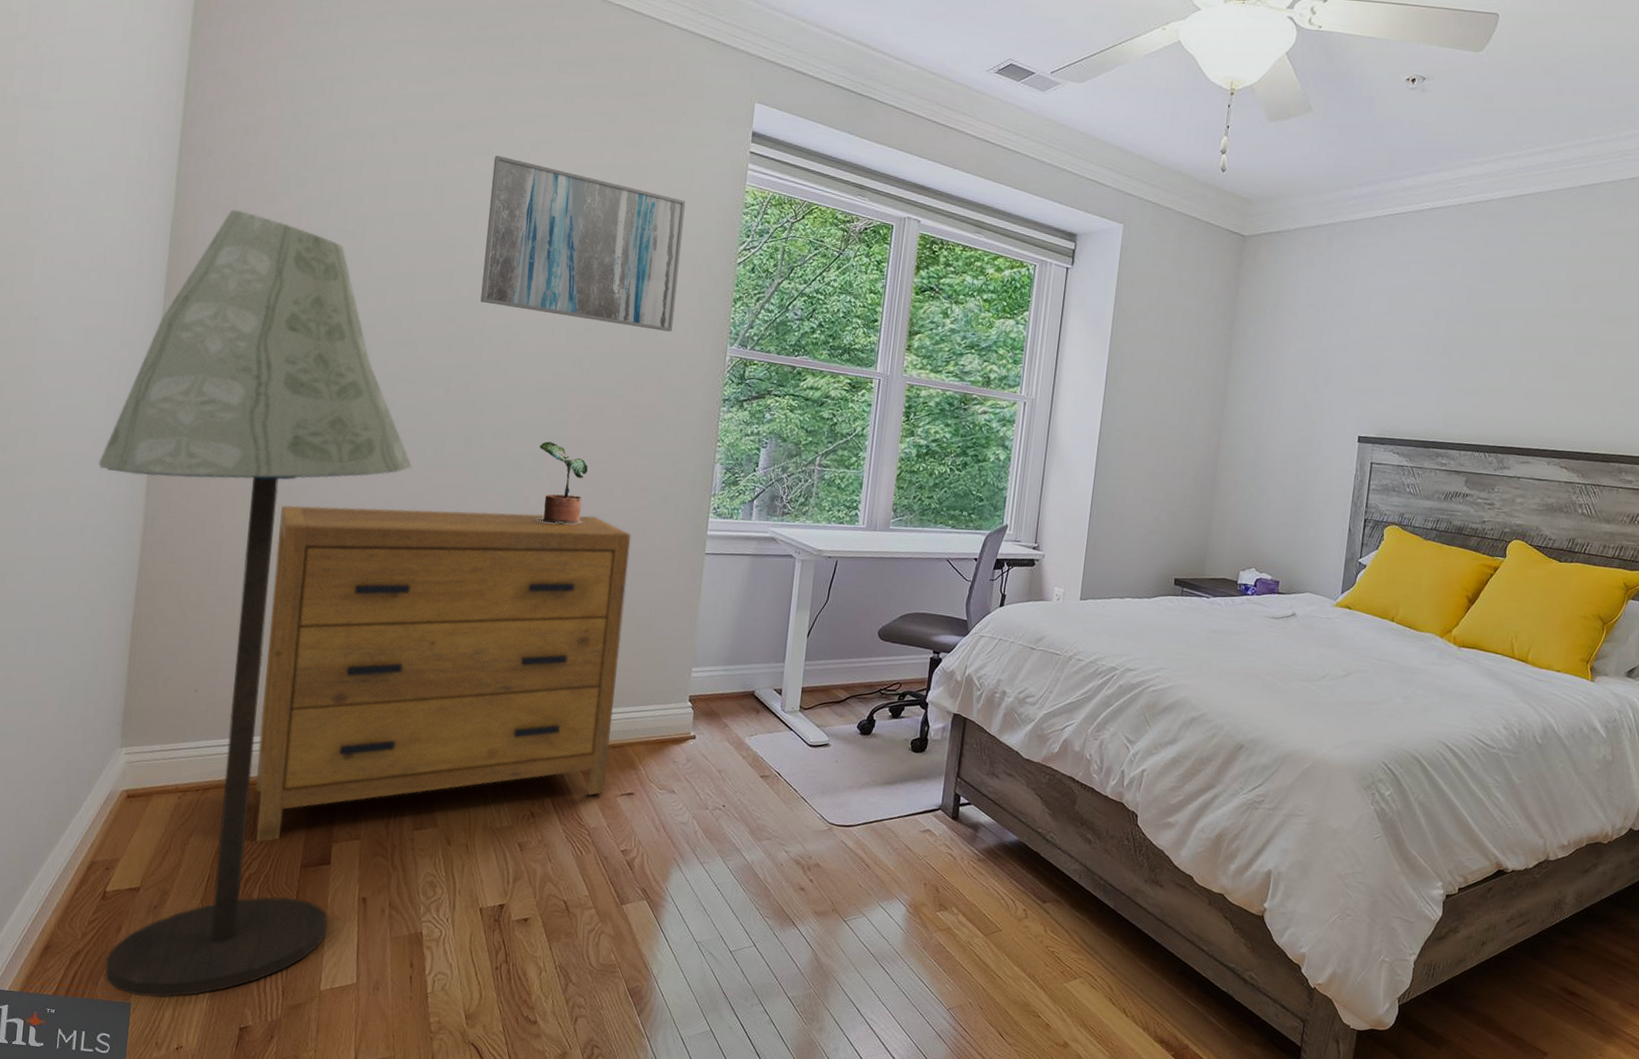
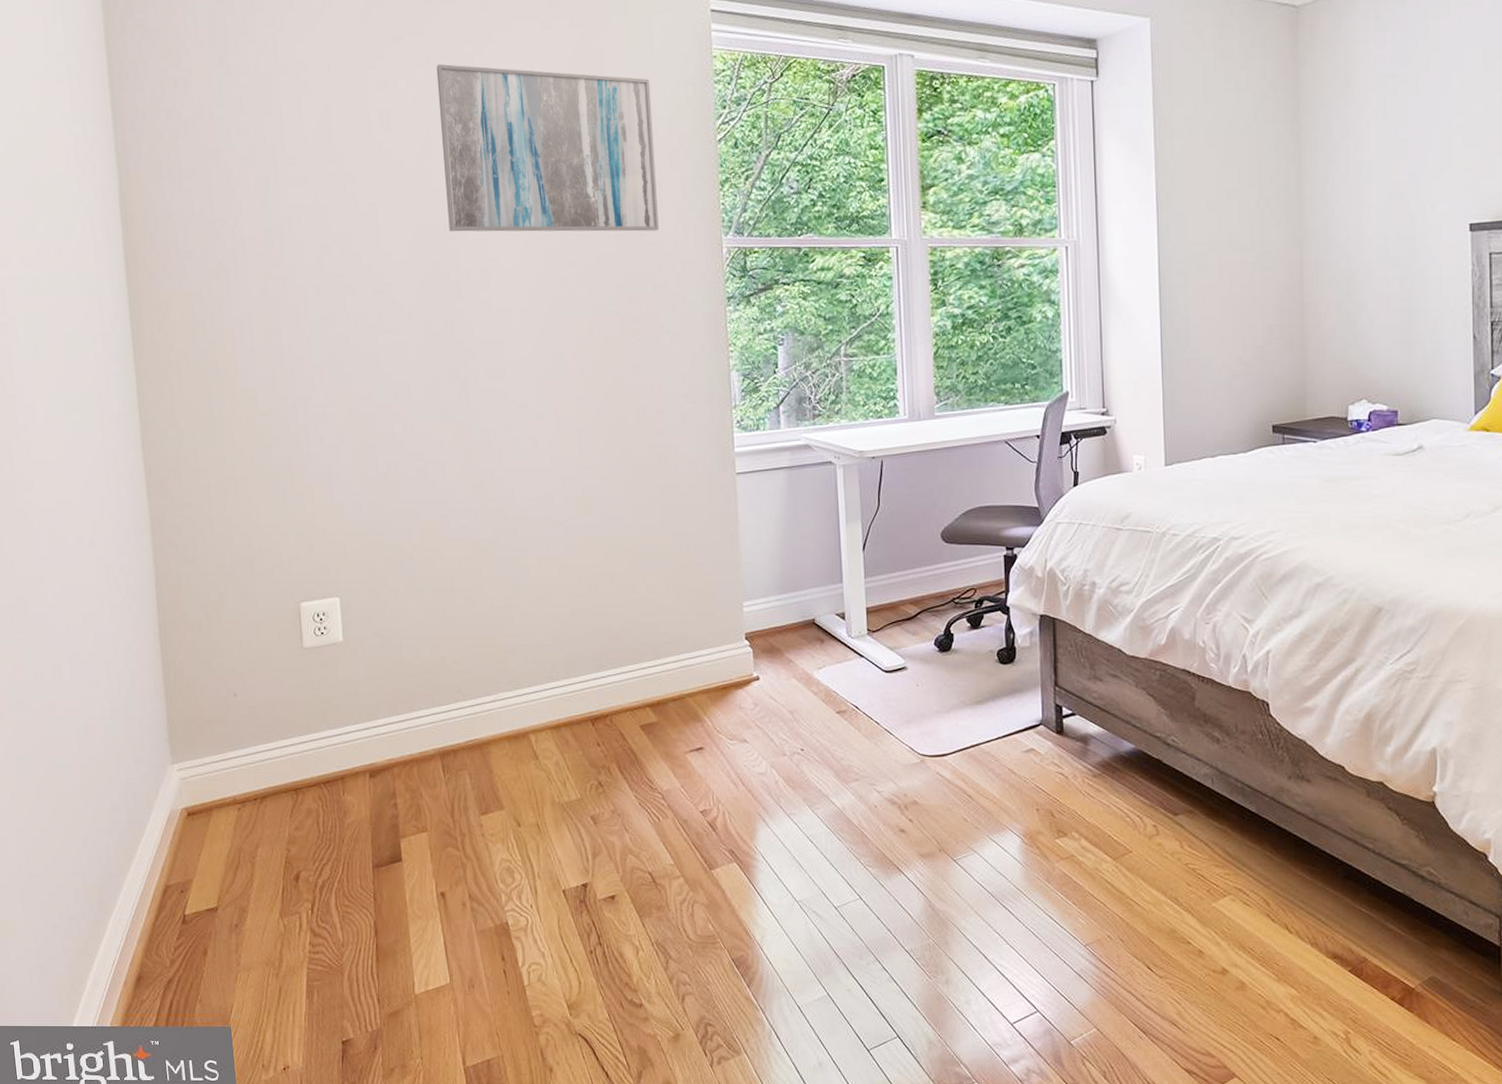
floor lamp: present [98,209,413,998] -> none [95,172,410,1019]
dresser: present [255,505,632,843] -> none [285,450,672,847]
potted plant: present [535,441,588,525] -> none [539,374,599,465]

